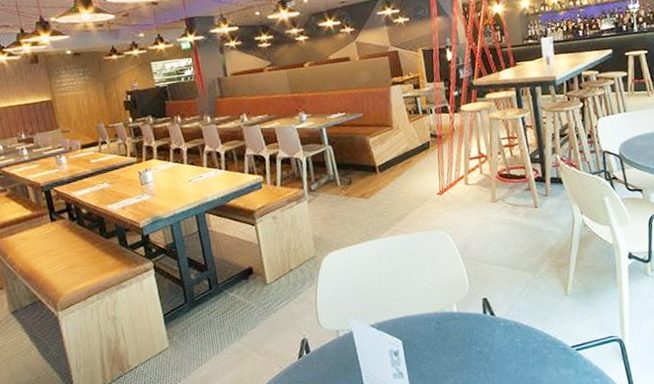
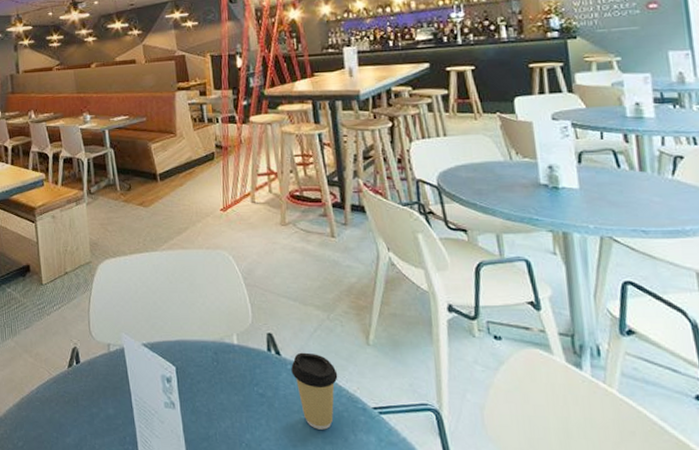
coffee cup: none [504,309,543,373] -> present [291,352,338,430]

